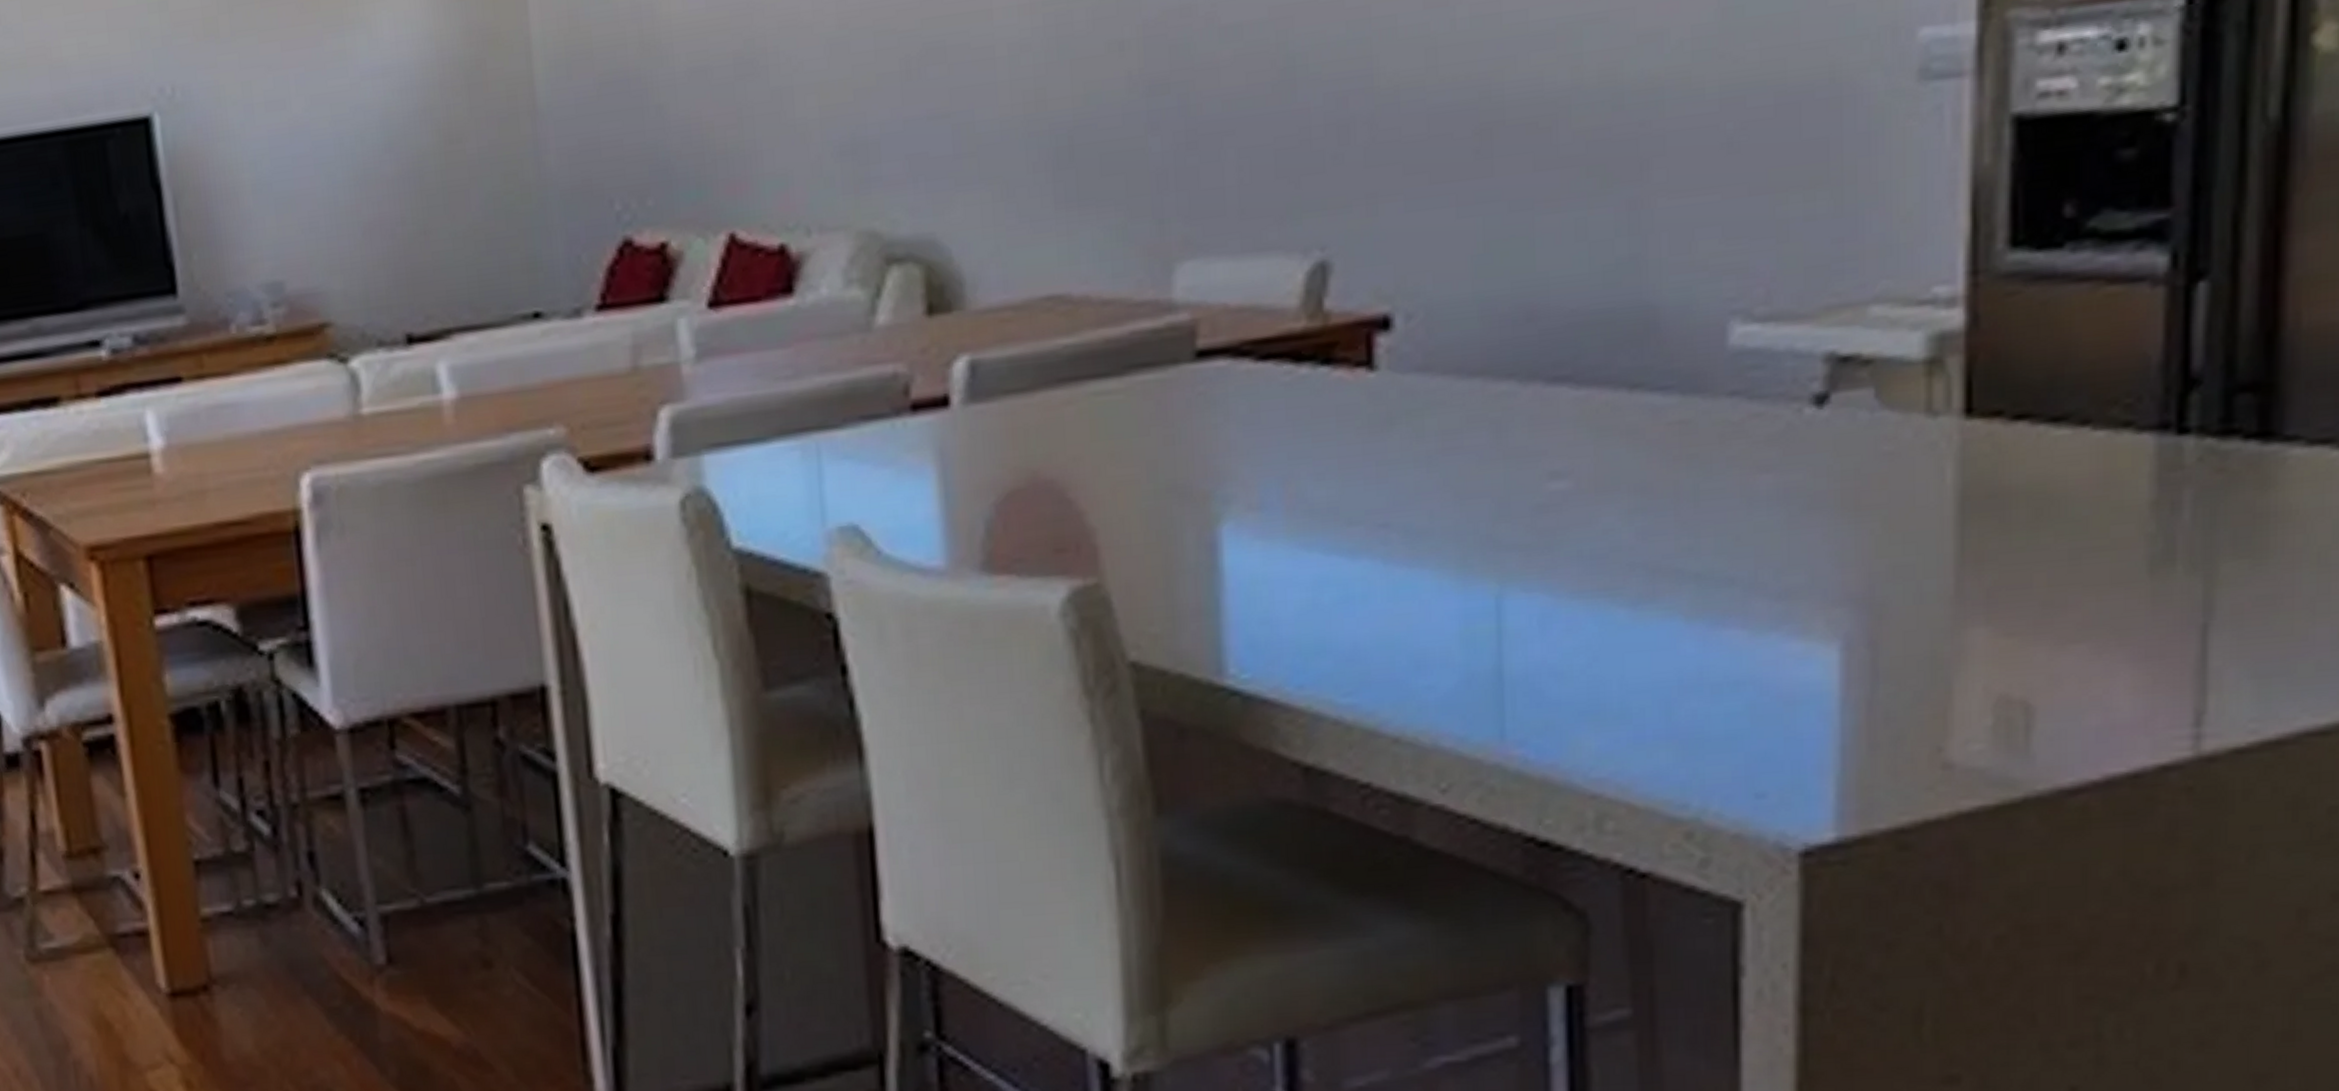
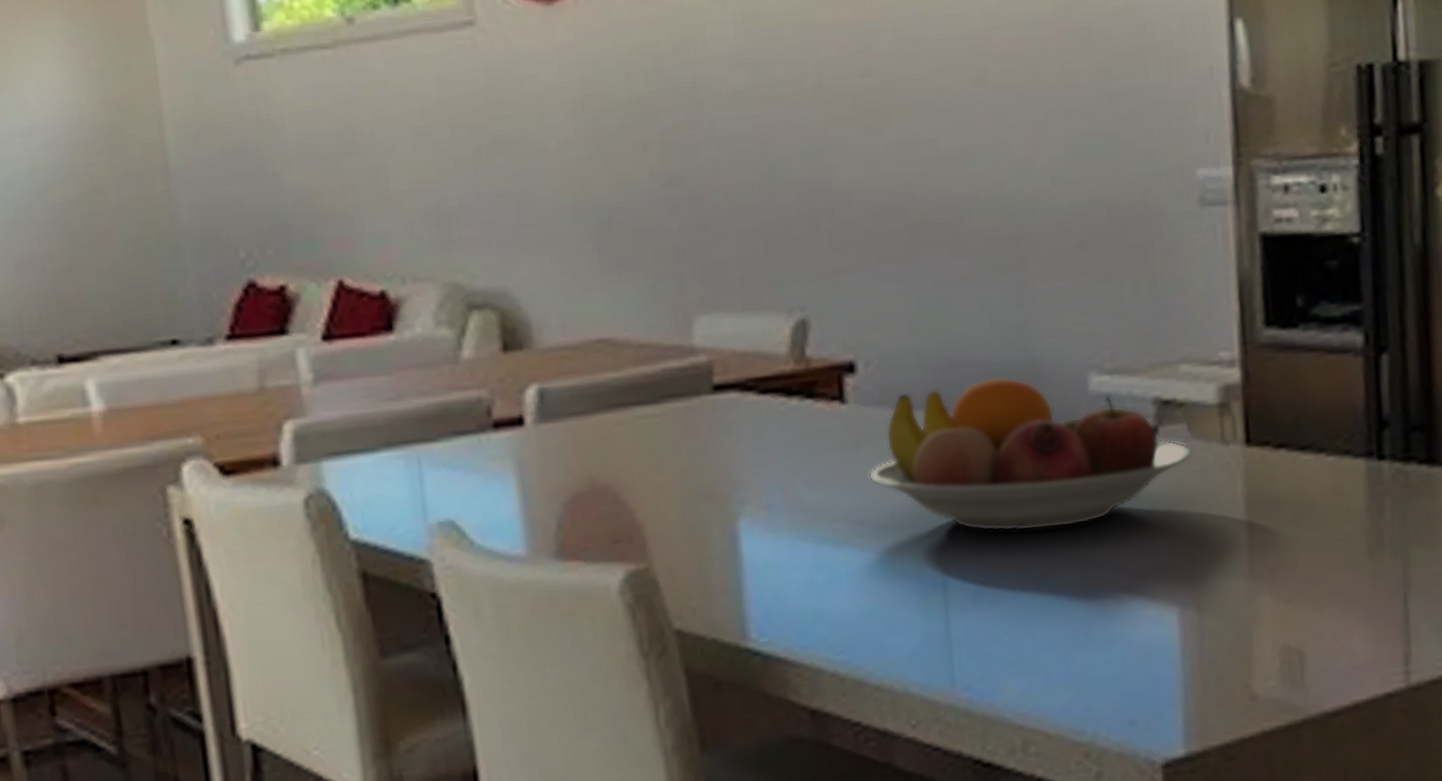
fruit bowl: none [1401,330,1881,538] -> present [868,377,1193,532]

